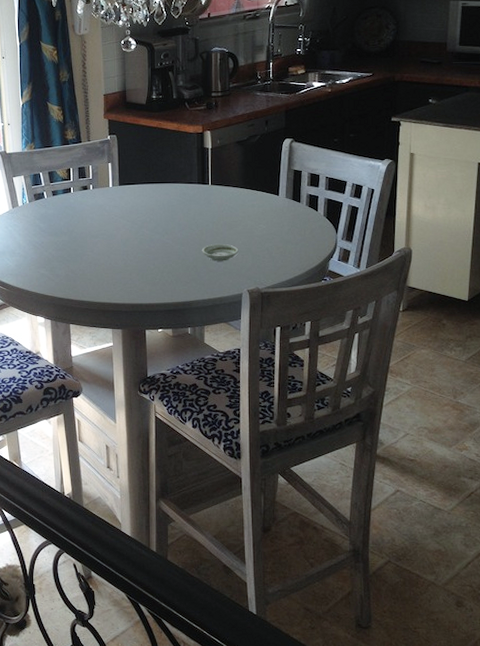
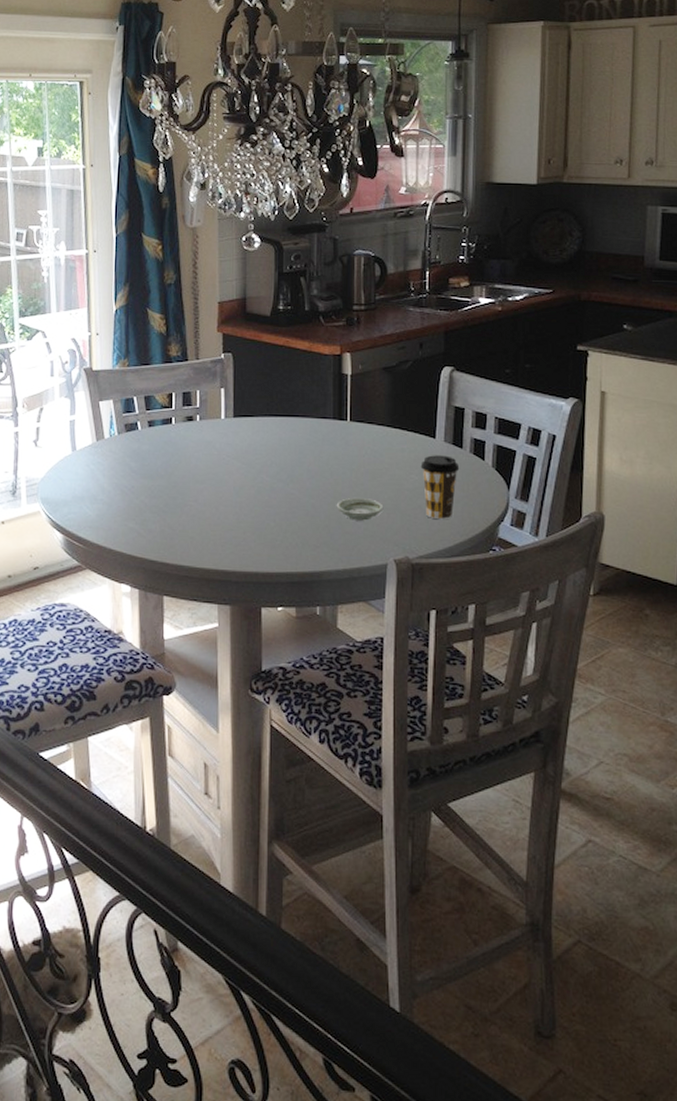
coffee cup: none [267,208,298,258] -> present [420,455,460,520]

